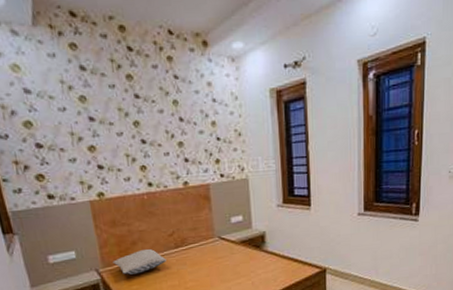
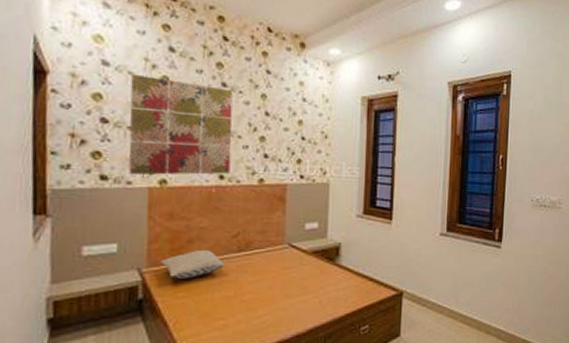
wall art: none [52,97,157,192] -> present [128,73,233,176]

